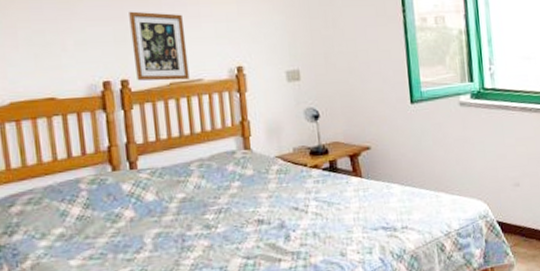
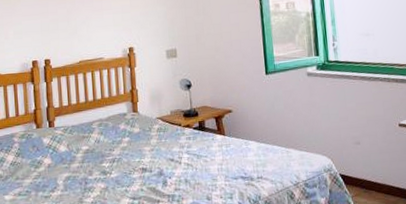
picture frame: present [129,11,190,81] -> none [52,8,94,60]

